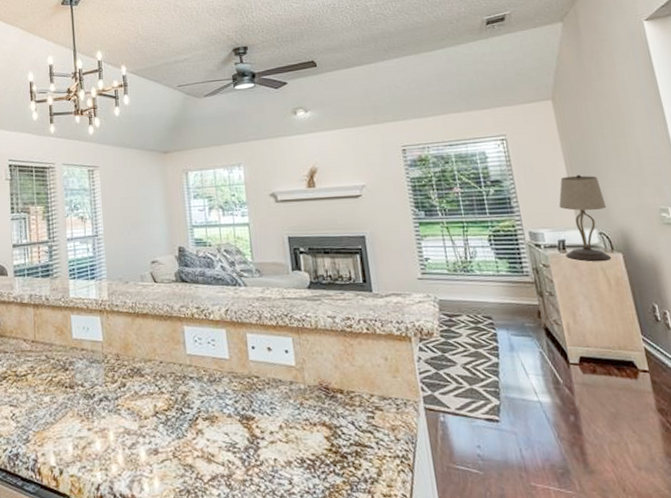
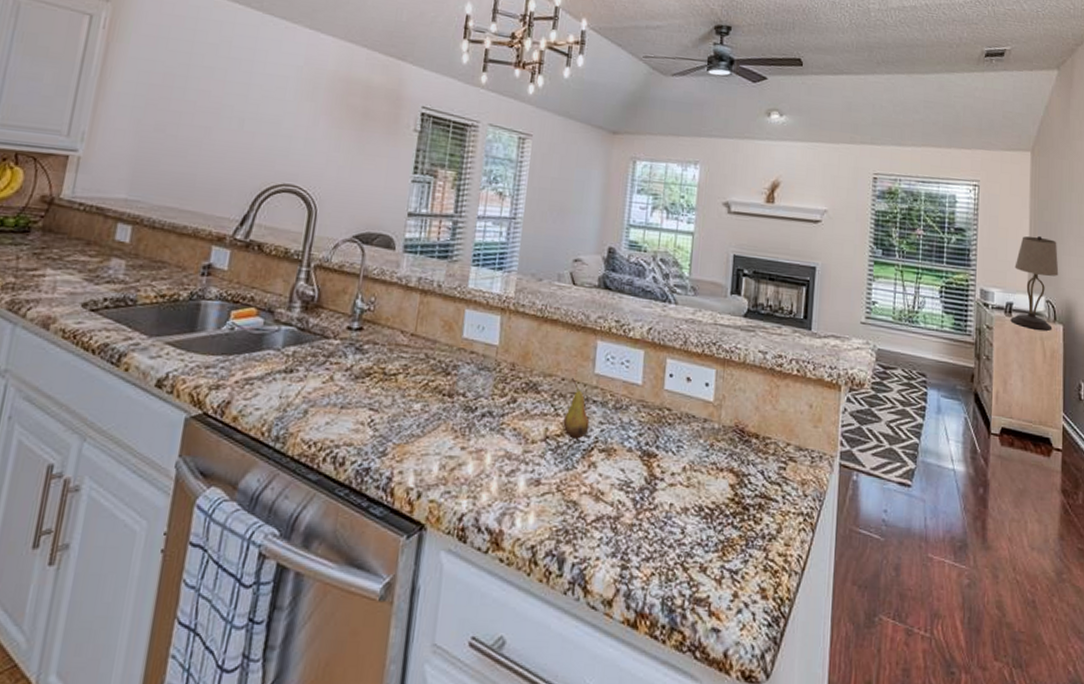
fruit: none [167,359,191,412] -> present [563,377,590,439]

